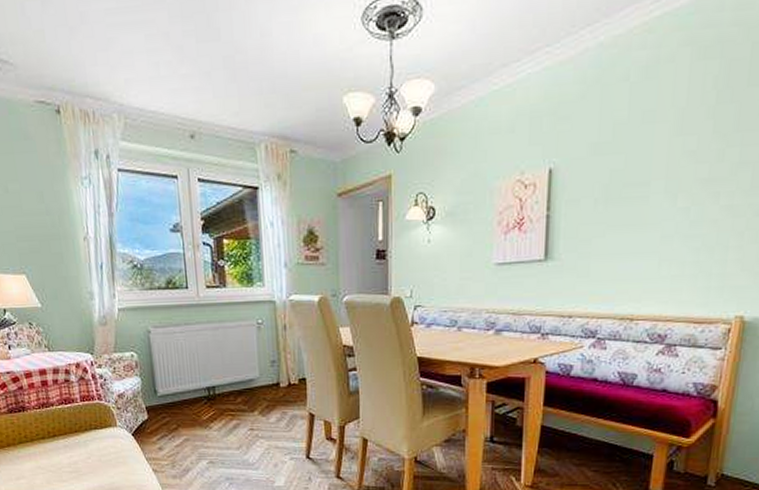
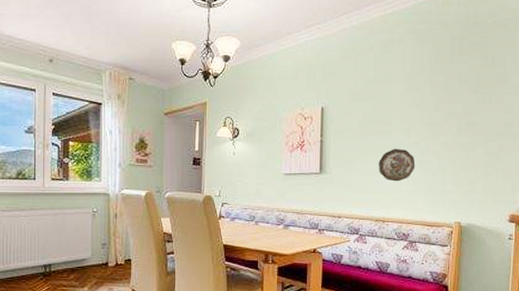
decorative plate: none [627,218,683,266] -> present [378,148,416,182]

